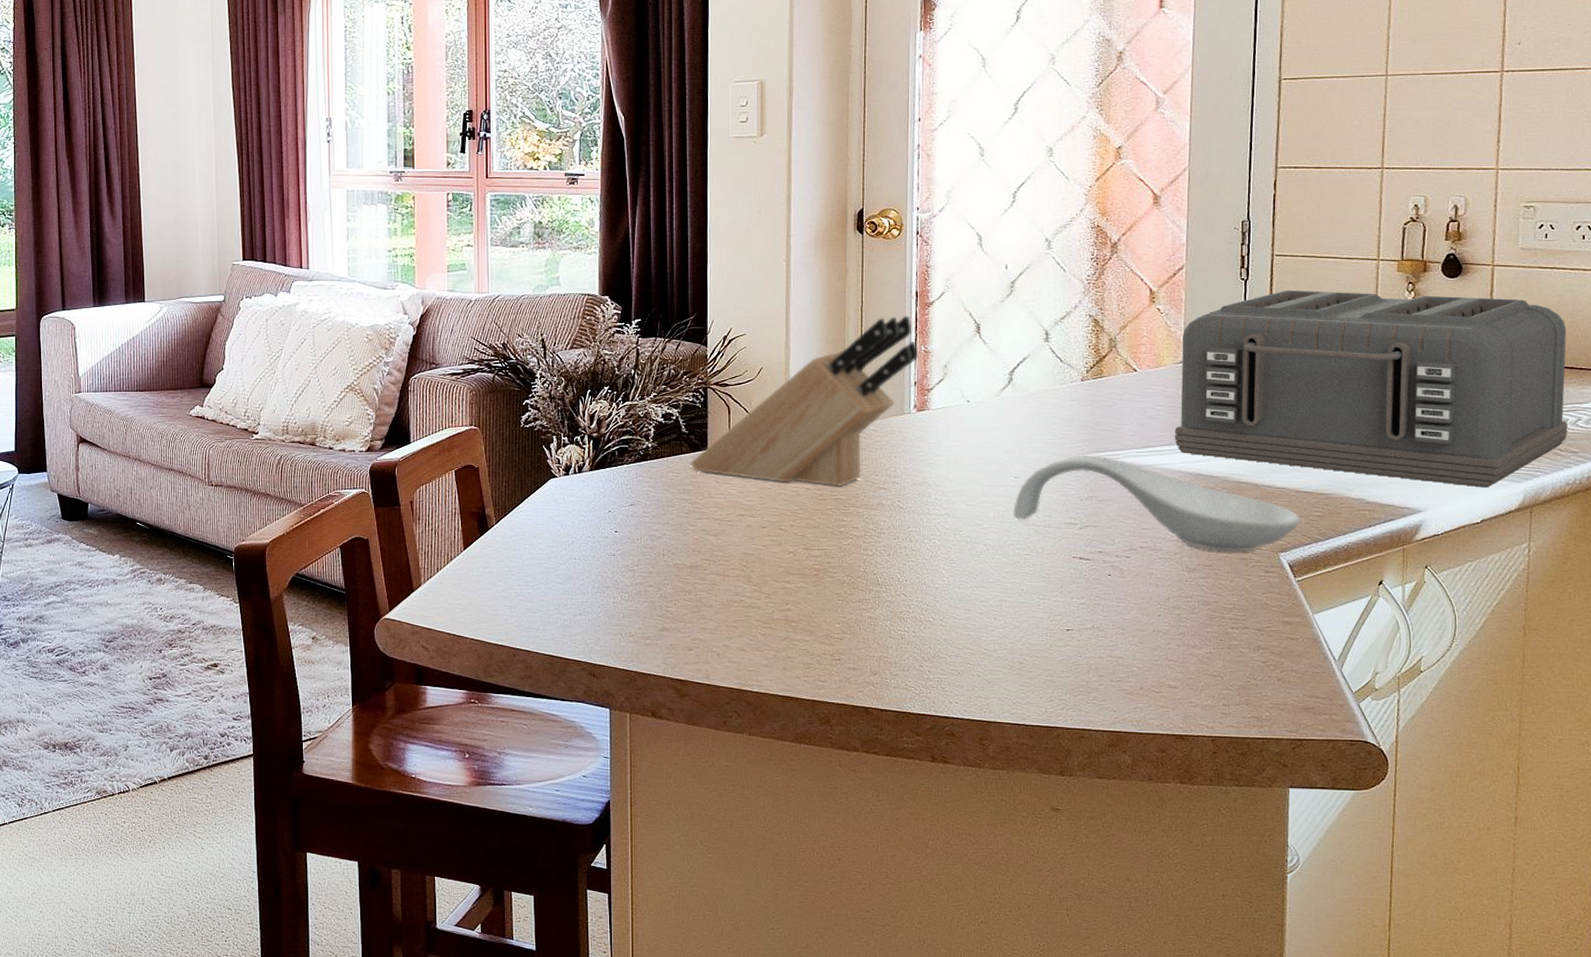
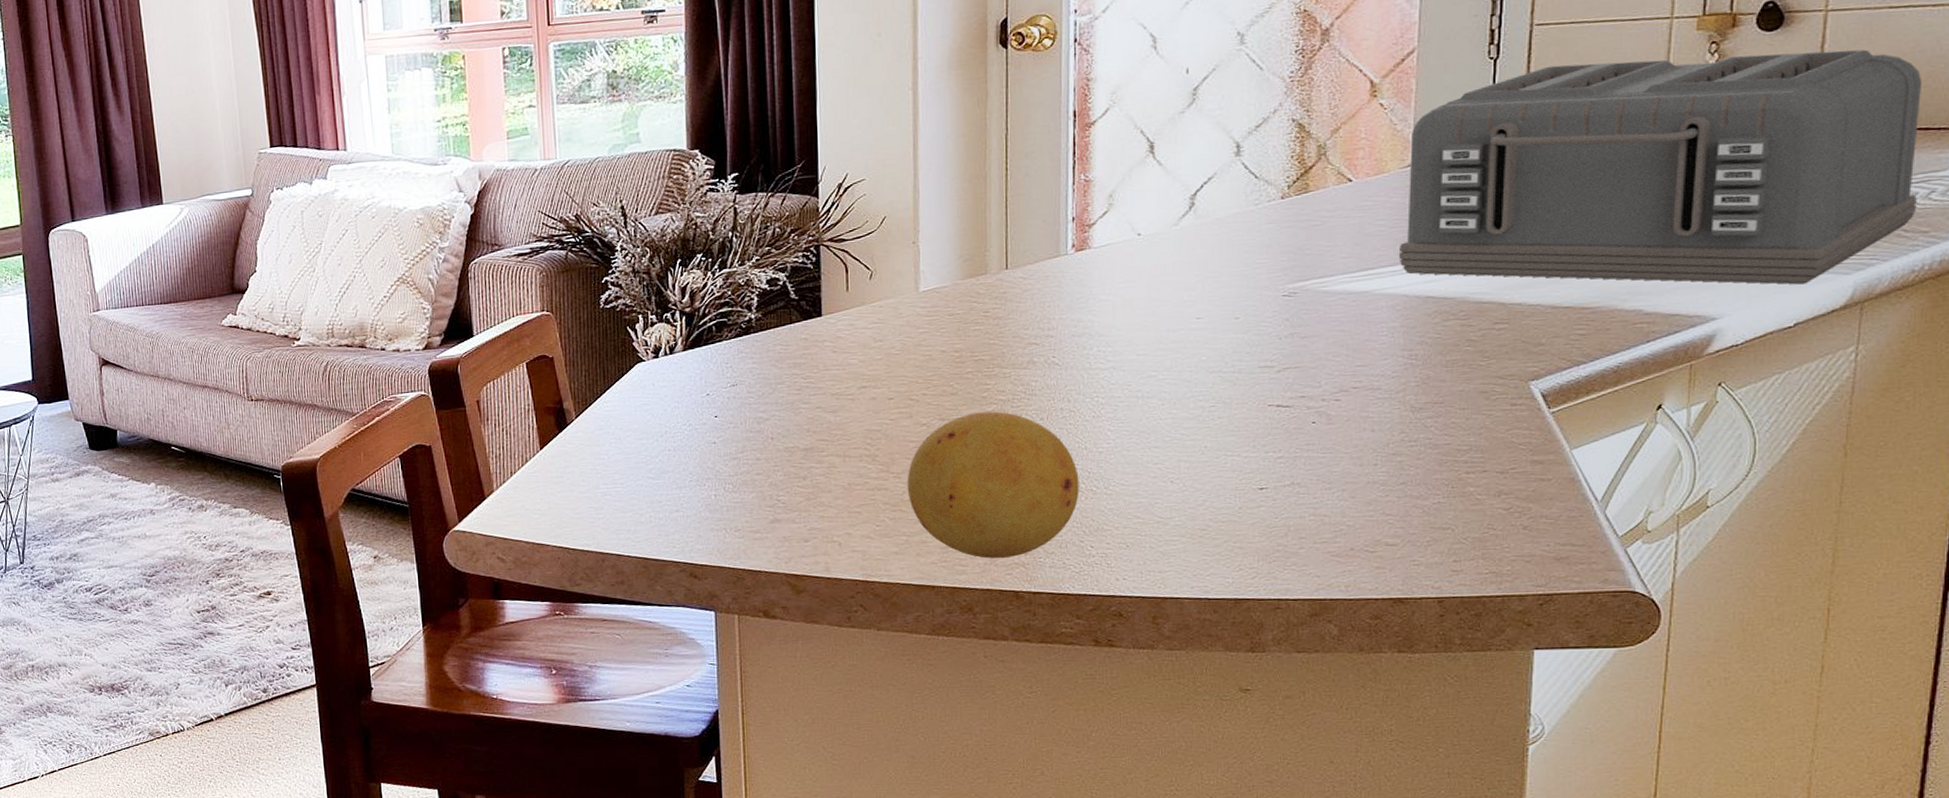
knife block: present [690,315,919,487] -> none [801,140,1078,347]
fruit: none [776,545,919,676] -> present [907,411,1079,559]
spoon rest: present [1013,455,1301,552] -> none [1194,284,1559,386]

